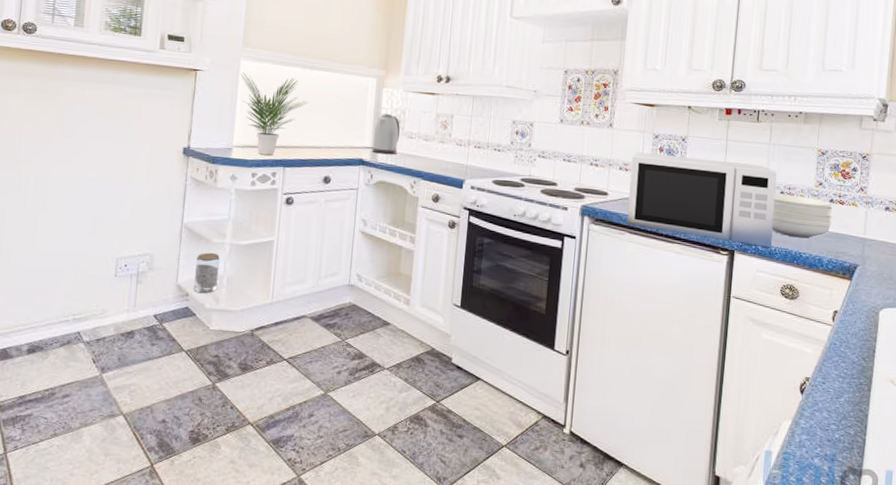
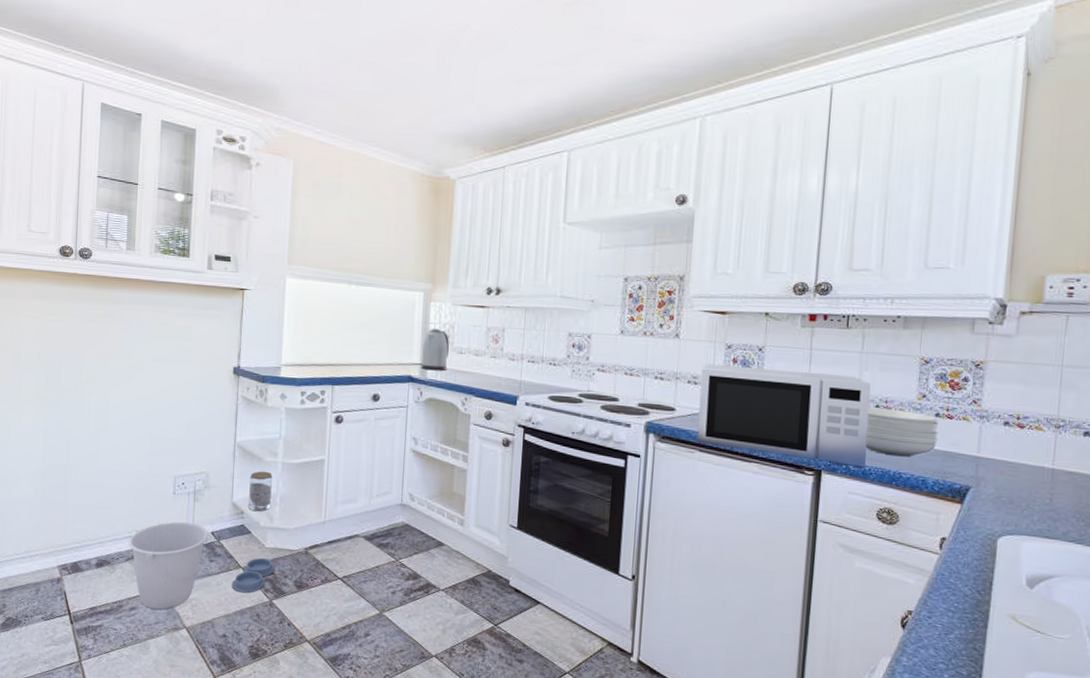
bucket: none [64,305,151,397] -> present [128,521,209,610]
pet bowl: none [173,340,219,377] -> present [231,557,274,593]
potted plant: present [240,72,309,155] -> none [286,290,355,374]

